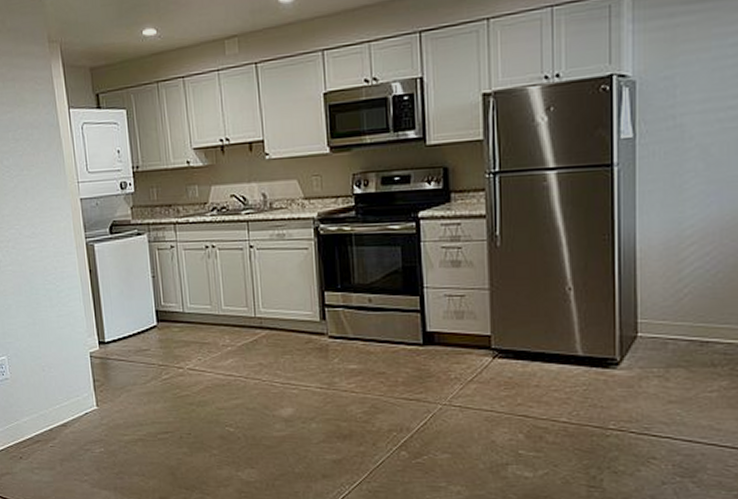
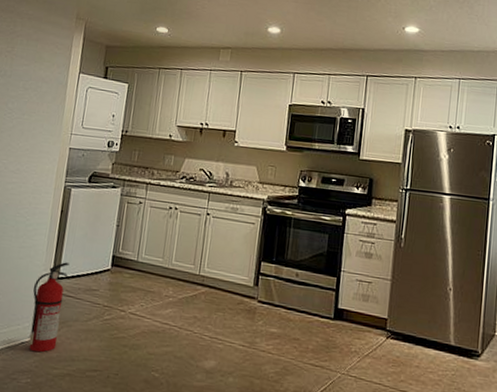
fire extinguisher: none [82,325,121,421] -> present [28,262,69,353]

